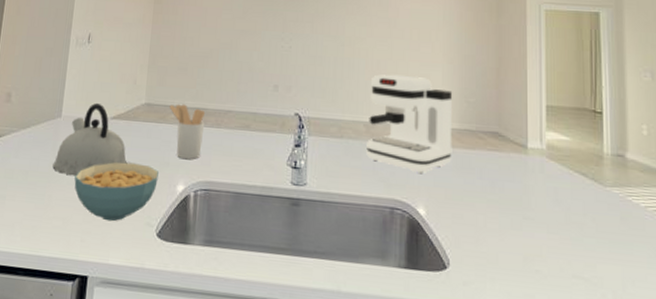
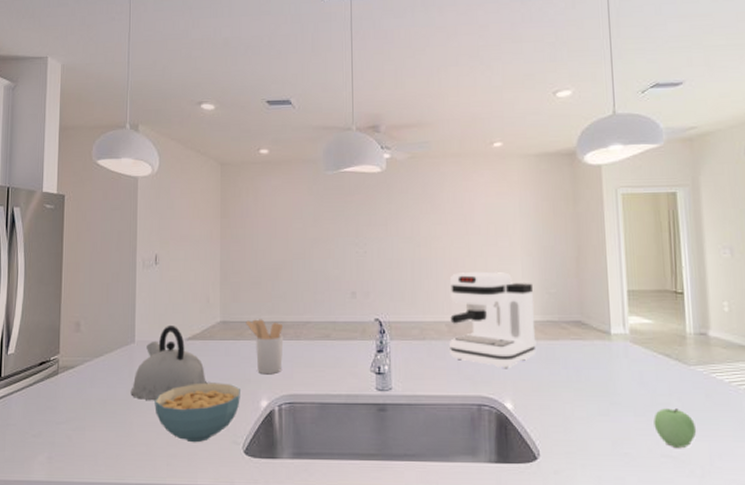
apple: none [567,228,610,271] -> present [653,408,697,449]

